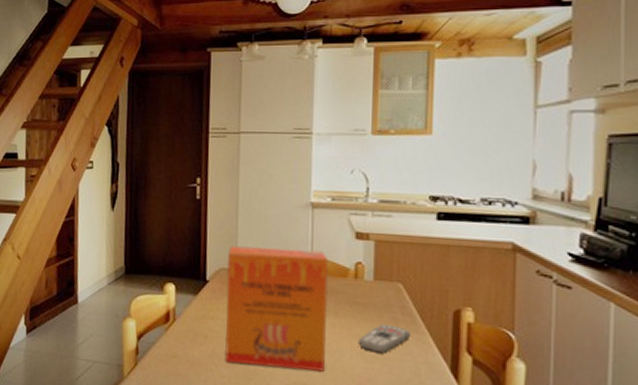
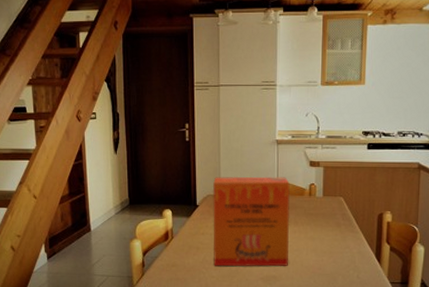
remote control: present [358,323,411,354] -> none [312,227,349,249]

